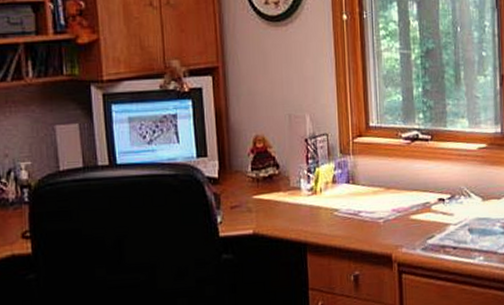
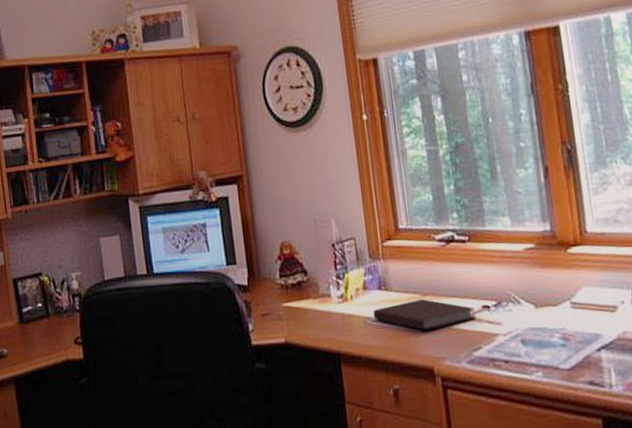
notebook: none [340,192,433,221] -> present [373,299,477,331]

